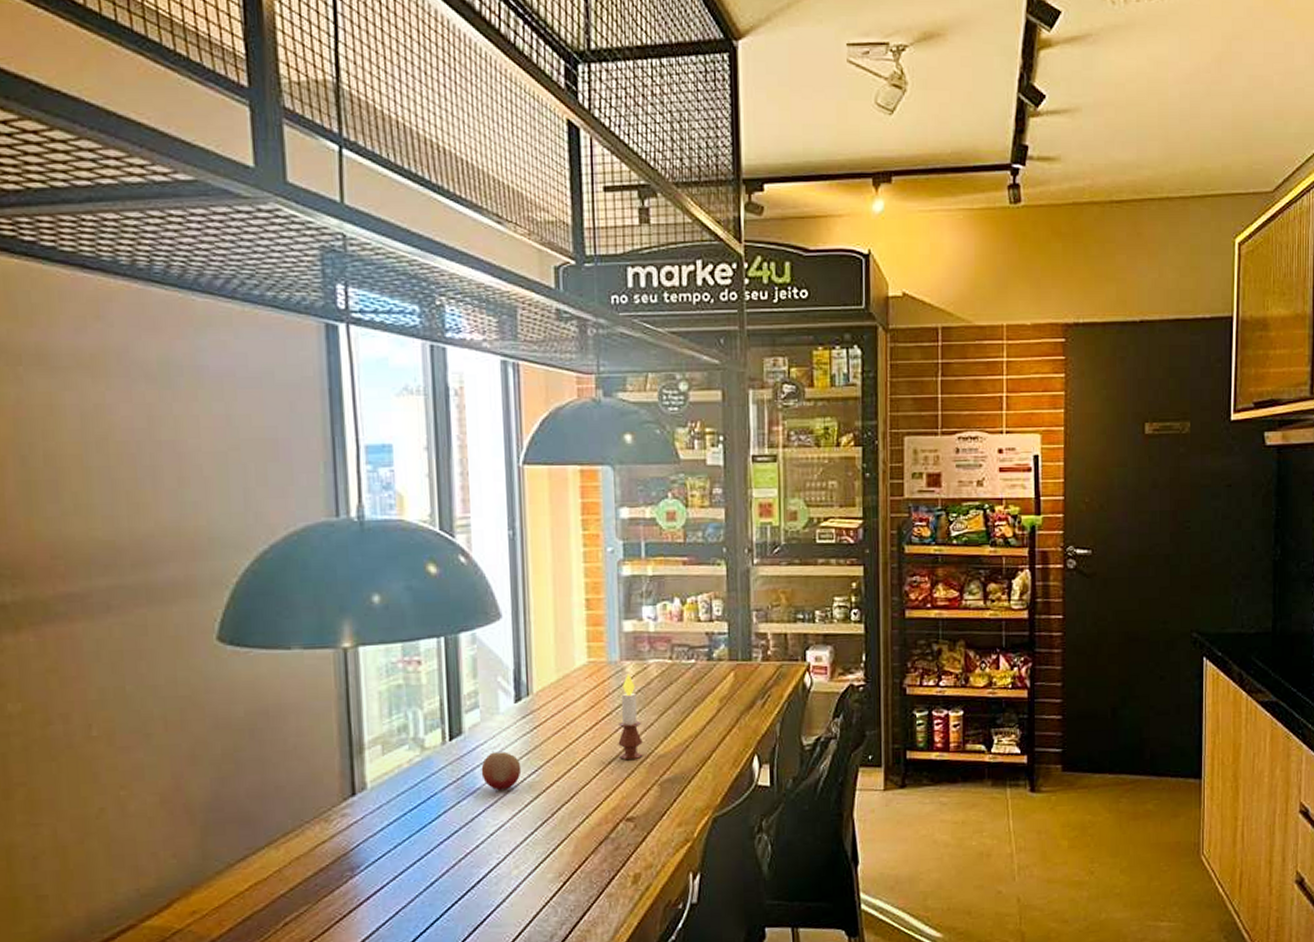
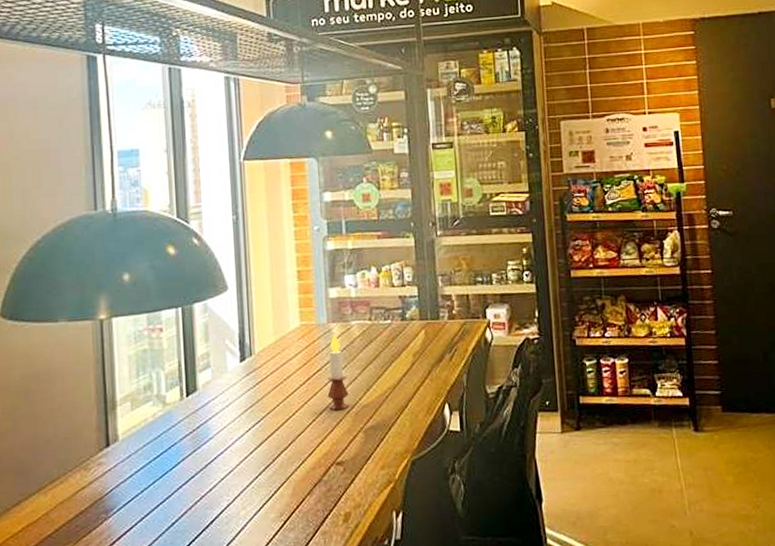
fruit: present [481,752,522,791] -> none [213,405,247,440]

